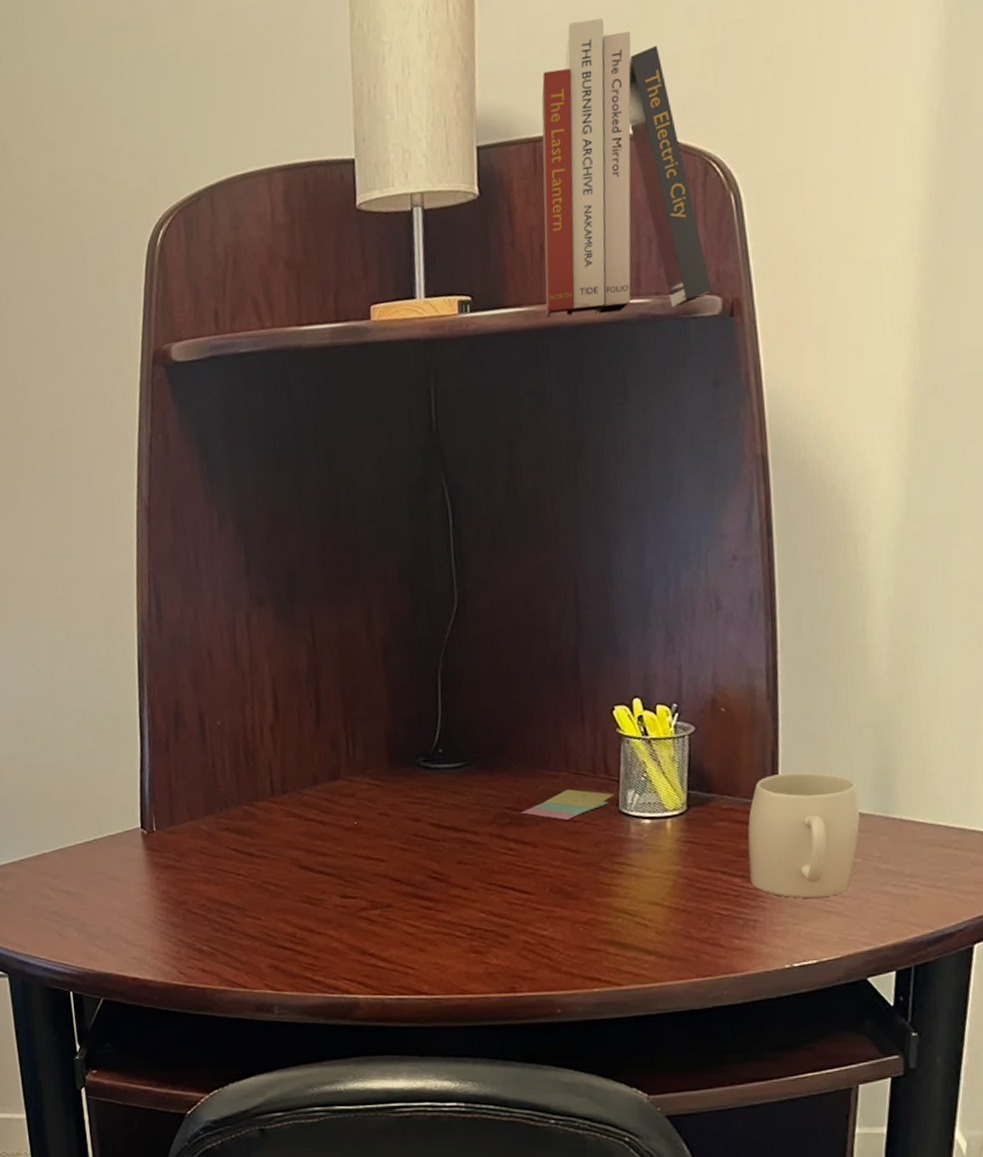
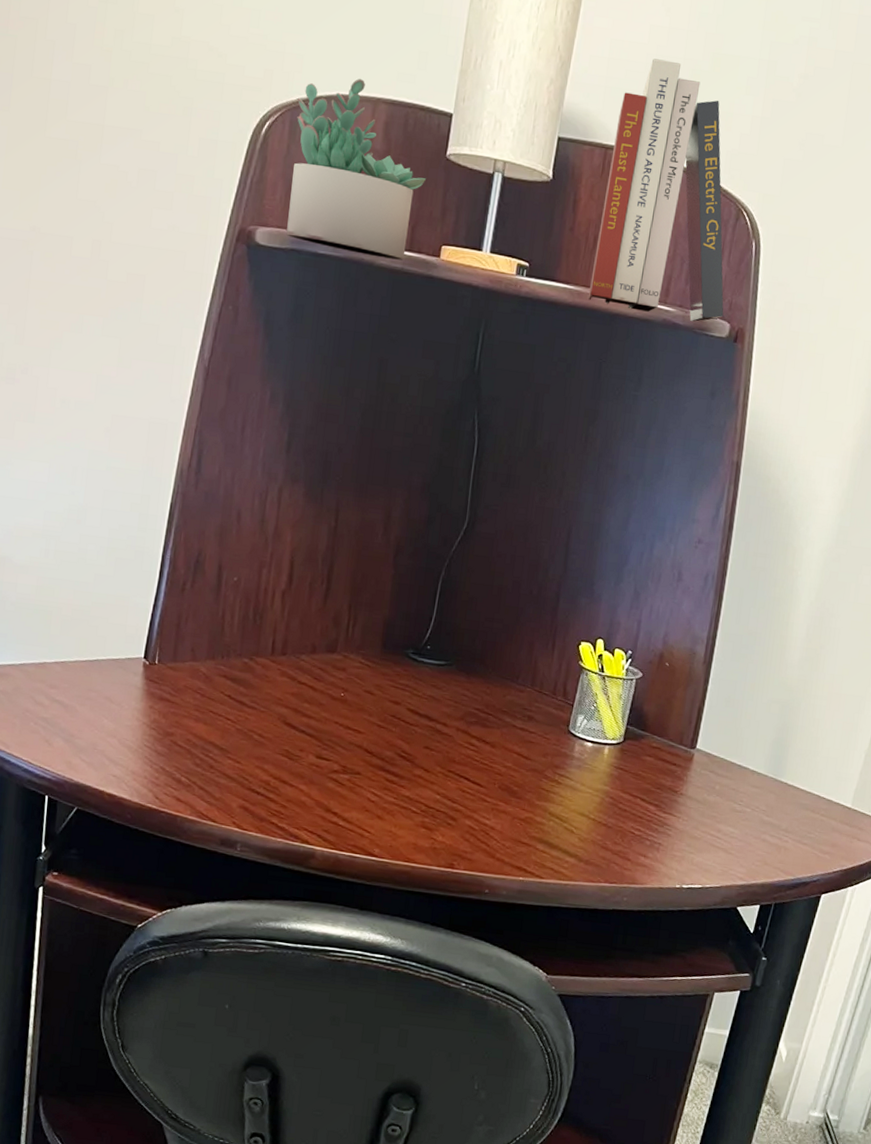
succulent plant: none [187,153,340,345] -> present [286,79,427,261]
sticky notes: present [521,789,615,820] -> none [487,703,568,730]
mug: present [747,772,860,899] -> none [662,726,759,835]

